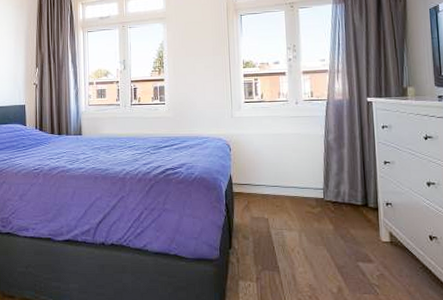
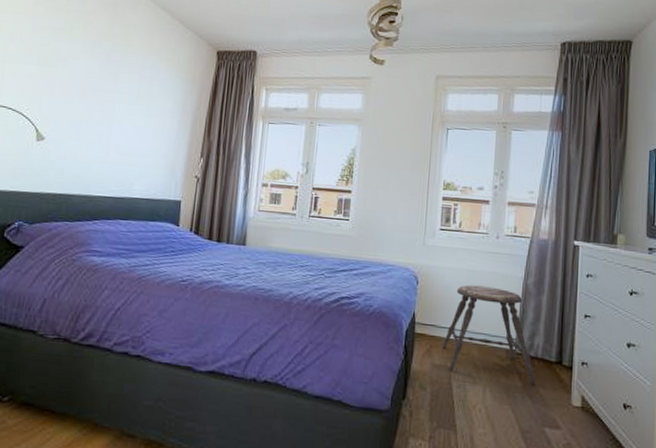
stool: none [258,146,346,227] -> present [442,284,536,386]

